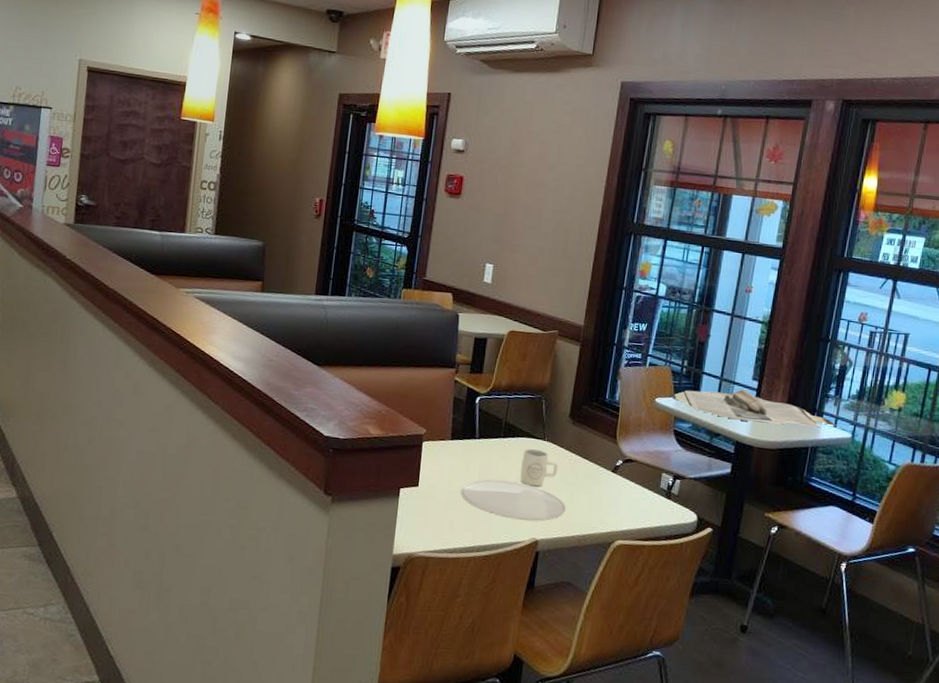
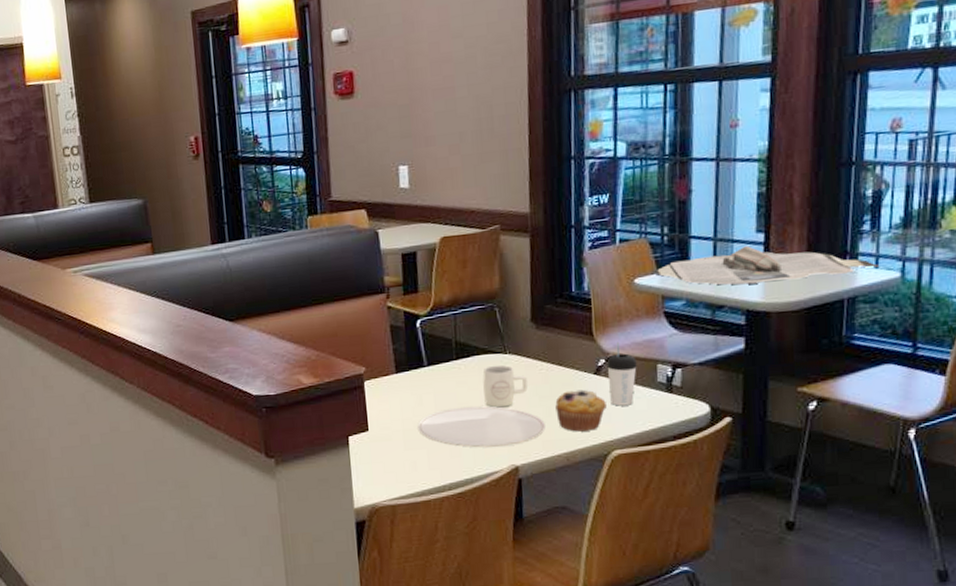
muffin: none [576,482,618,520] -> present [555,390,606,432]
beverage cup: none [621,447,647,504] -> present [606,341,637,406]

